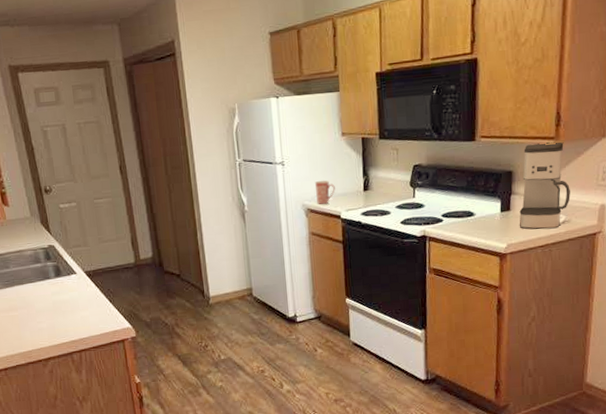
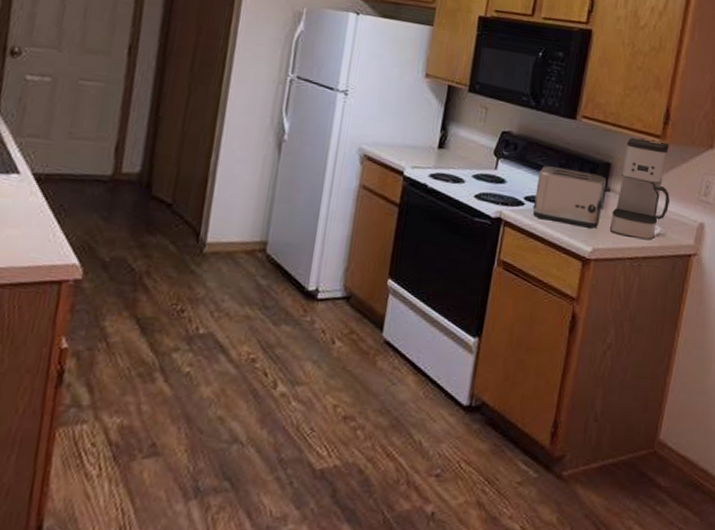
mug: present [314,180,335,205] -> none [378,123,405,154]
toaster: none [450,183,515,230] -> present [533,166,611,229]

